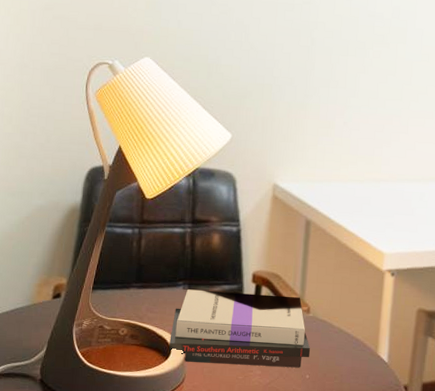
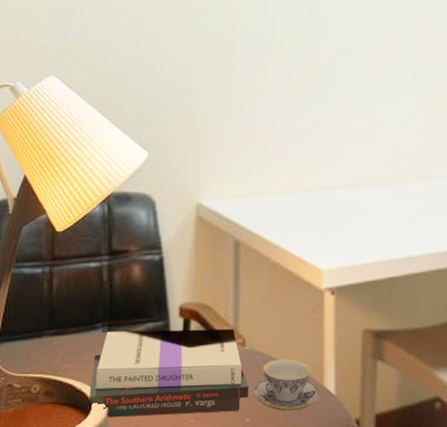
teacup: none [314,327,374,373] -> present [253,358,320,411]

